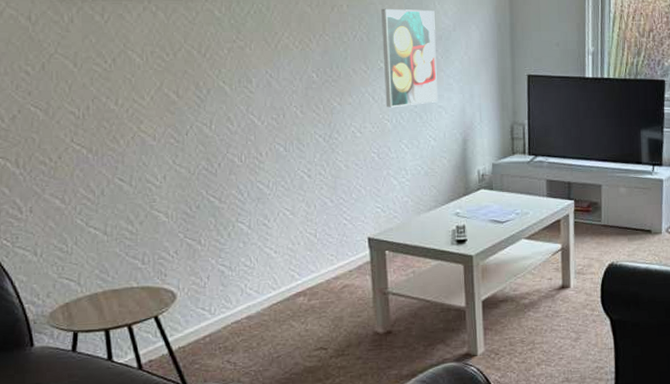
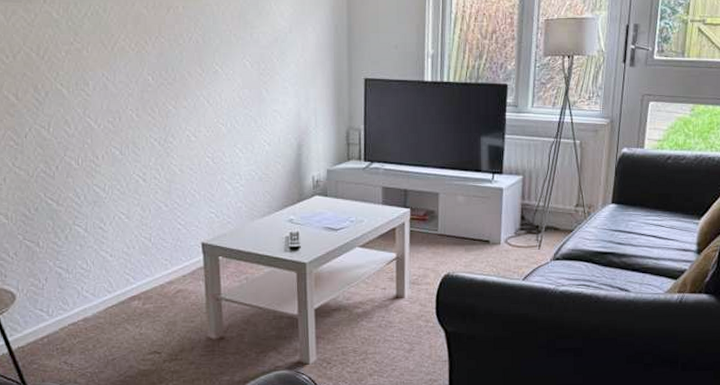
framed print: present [381,8,439,108] -> none [217,9,274,112]

